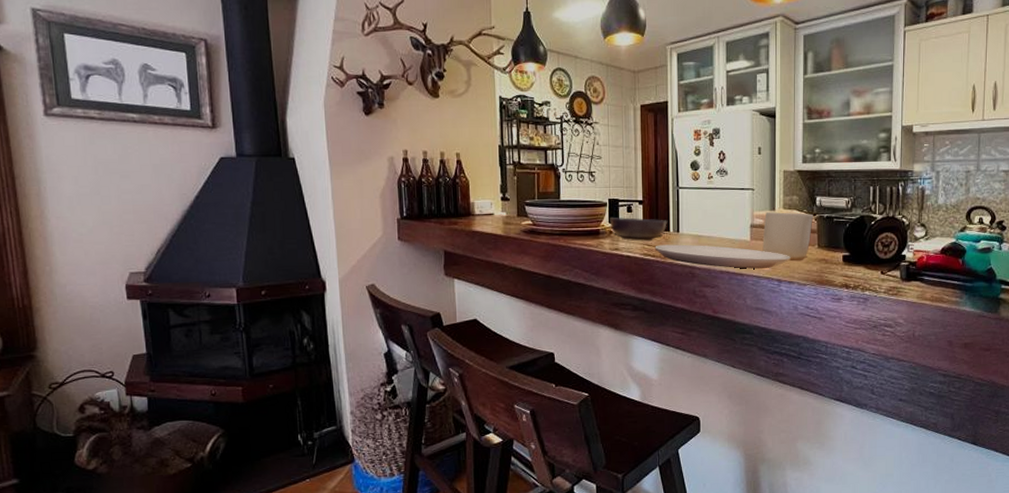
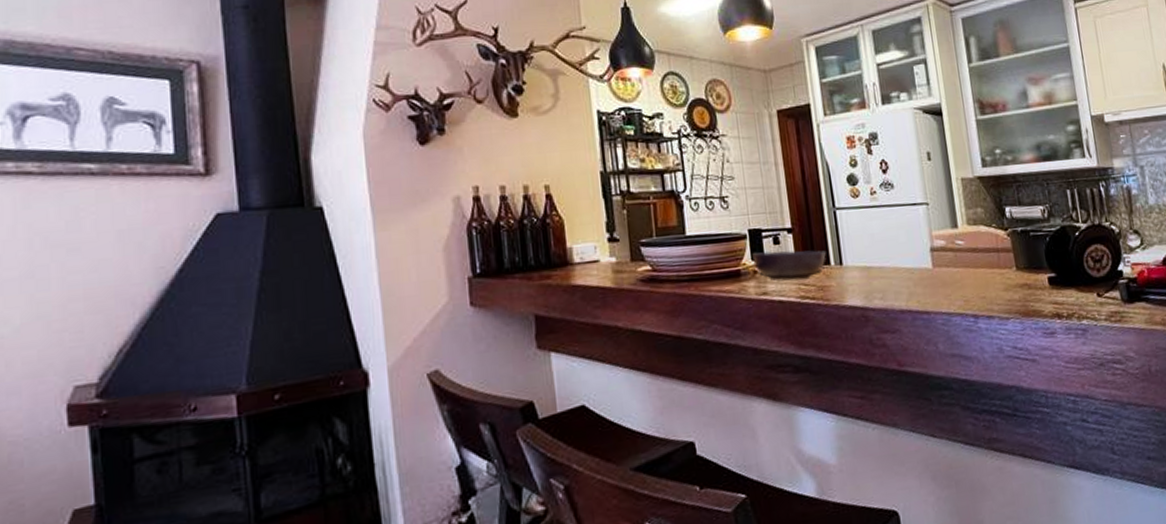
plate: present [655,244,792,269] -> none [813,278,987,306]
mug: present [762,212,813,262] -> none [946,228,1006,291]

